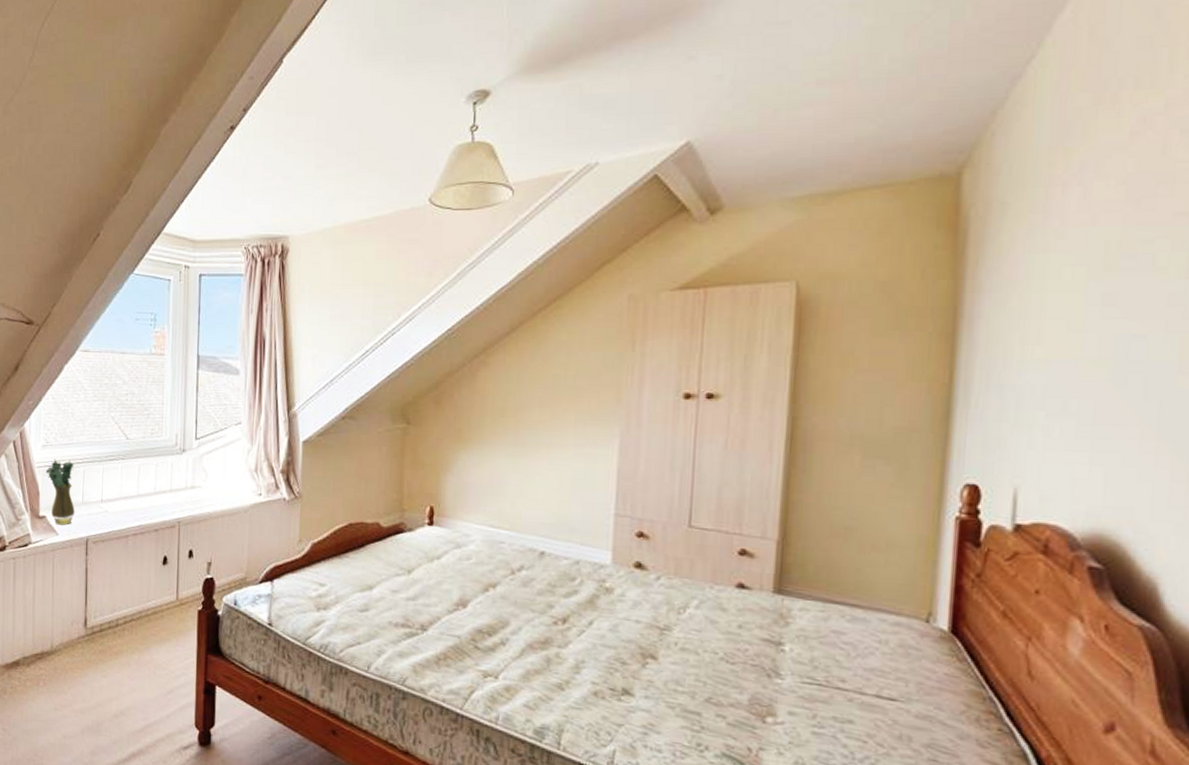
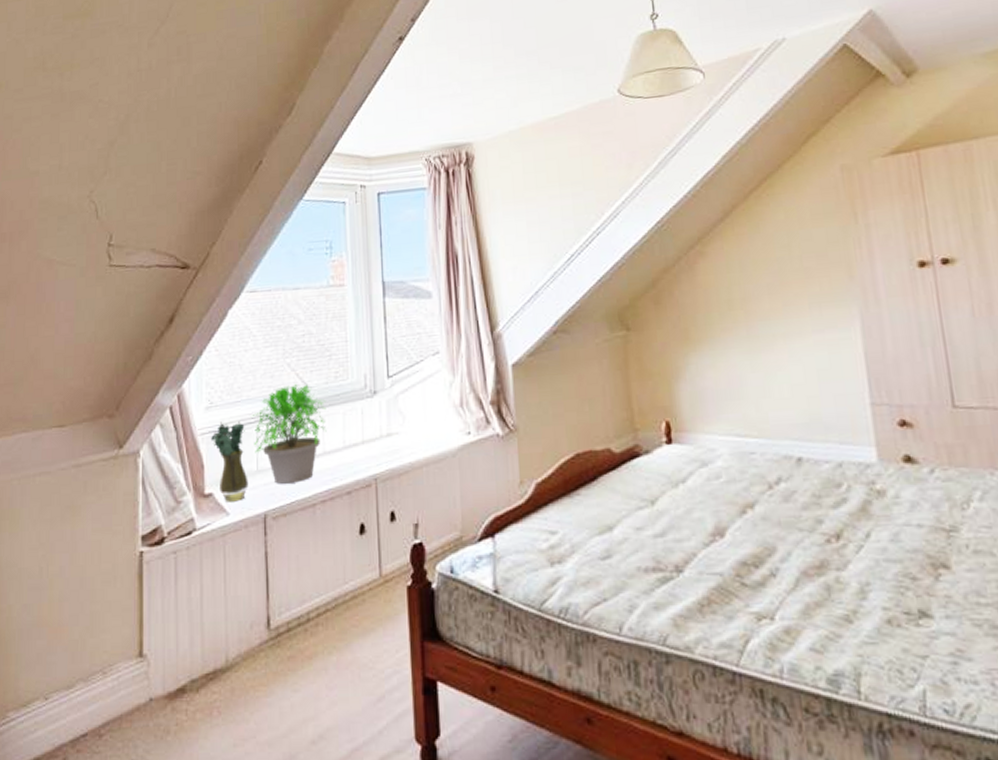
potted plant: none [79,434,142,517] -> present [250,383,327,484]

